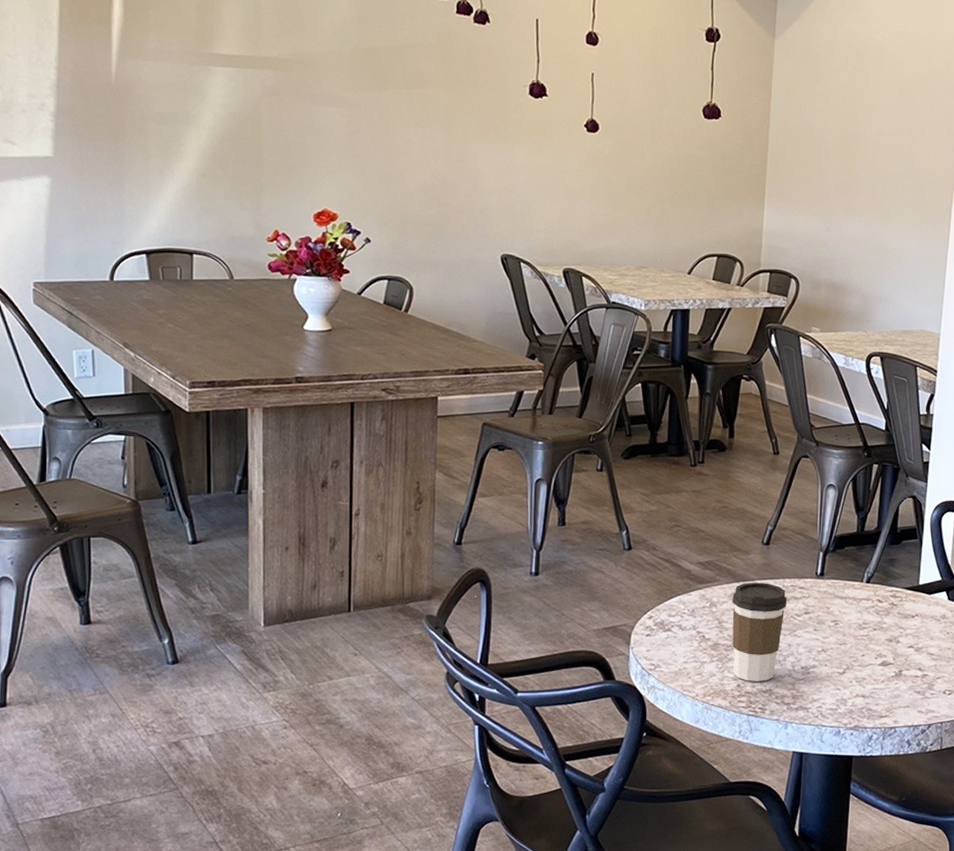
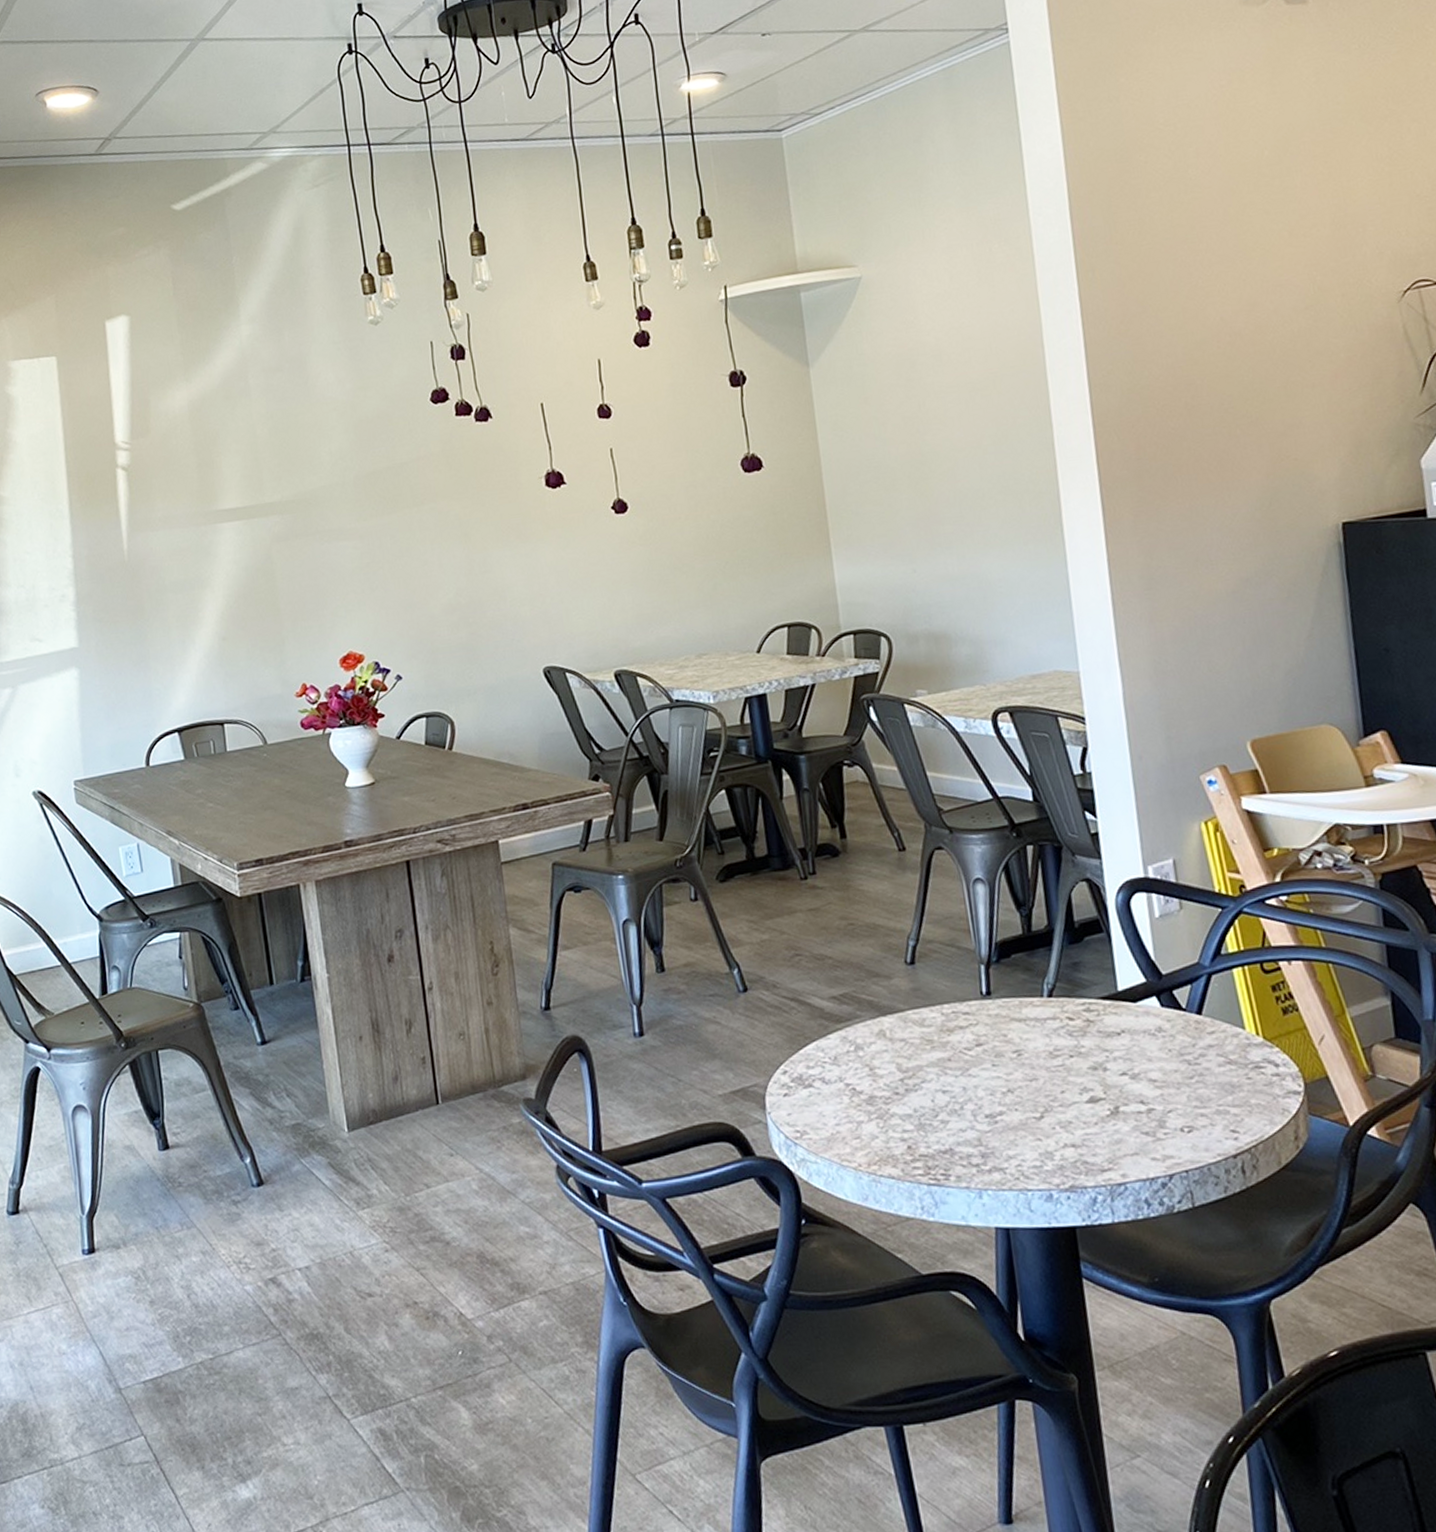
coffee cup: present [732,582,788,682] -> none [880,1012,953,1141]

